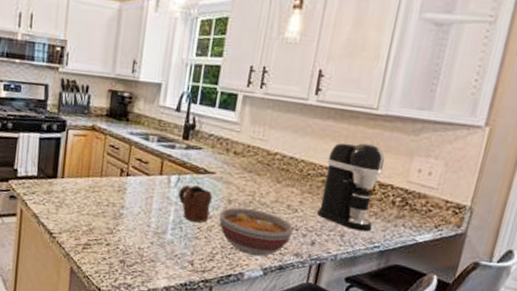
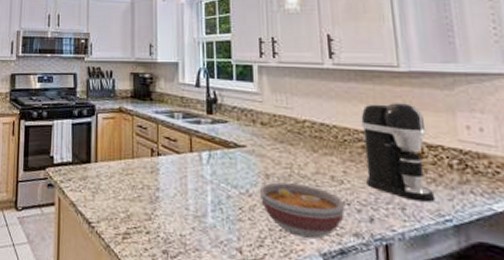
mug: present [178,184,212,223] -> none [212,160,249,202]

